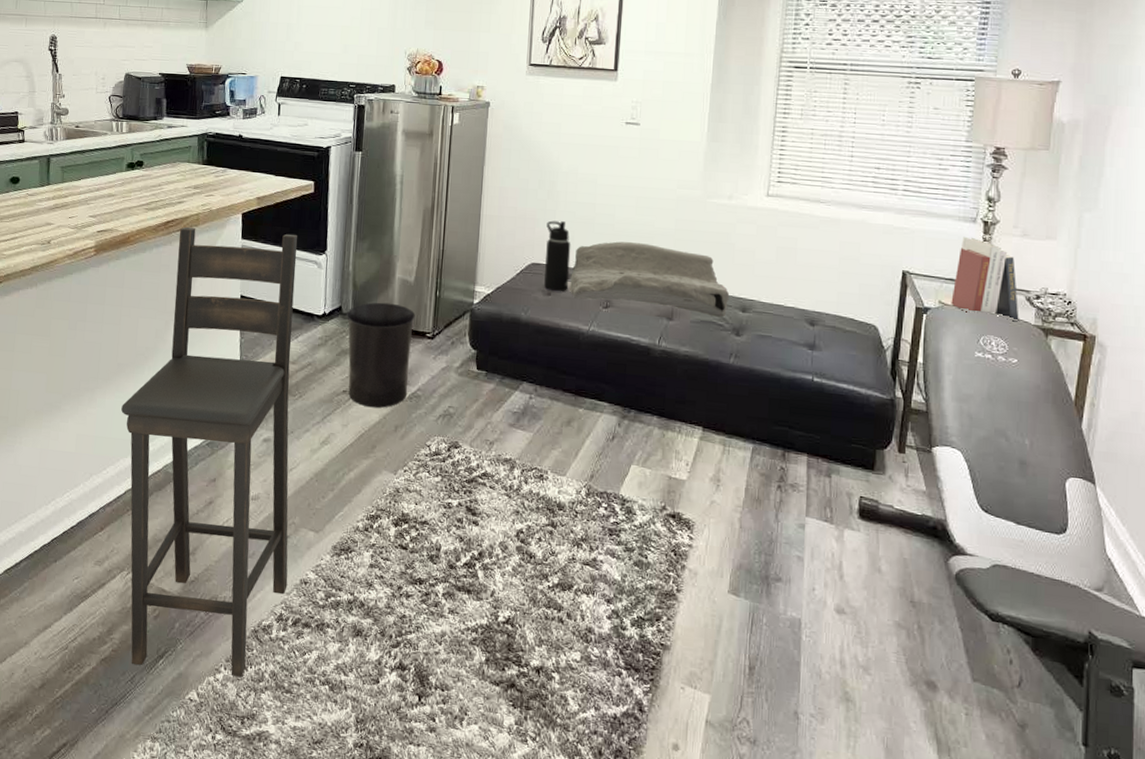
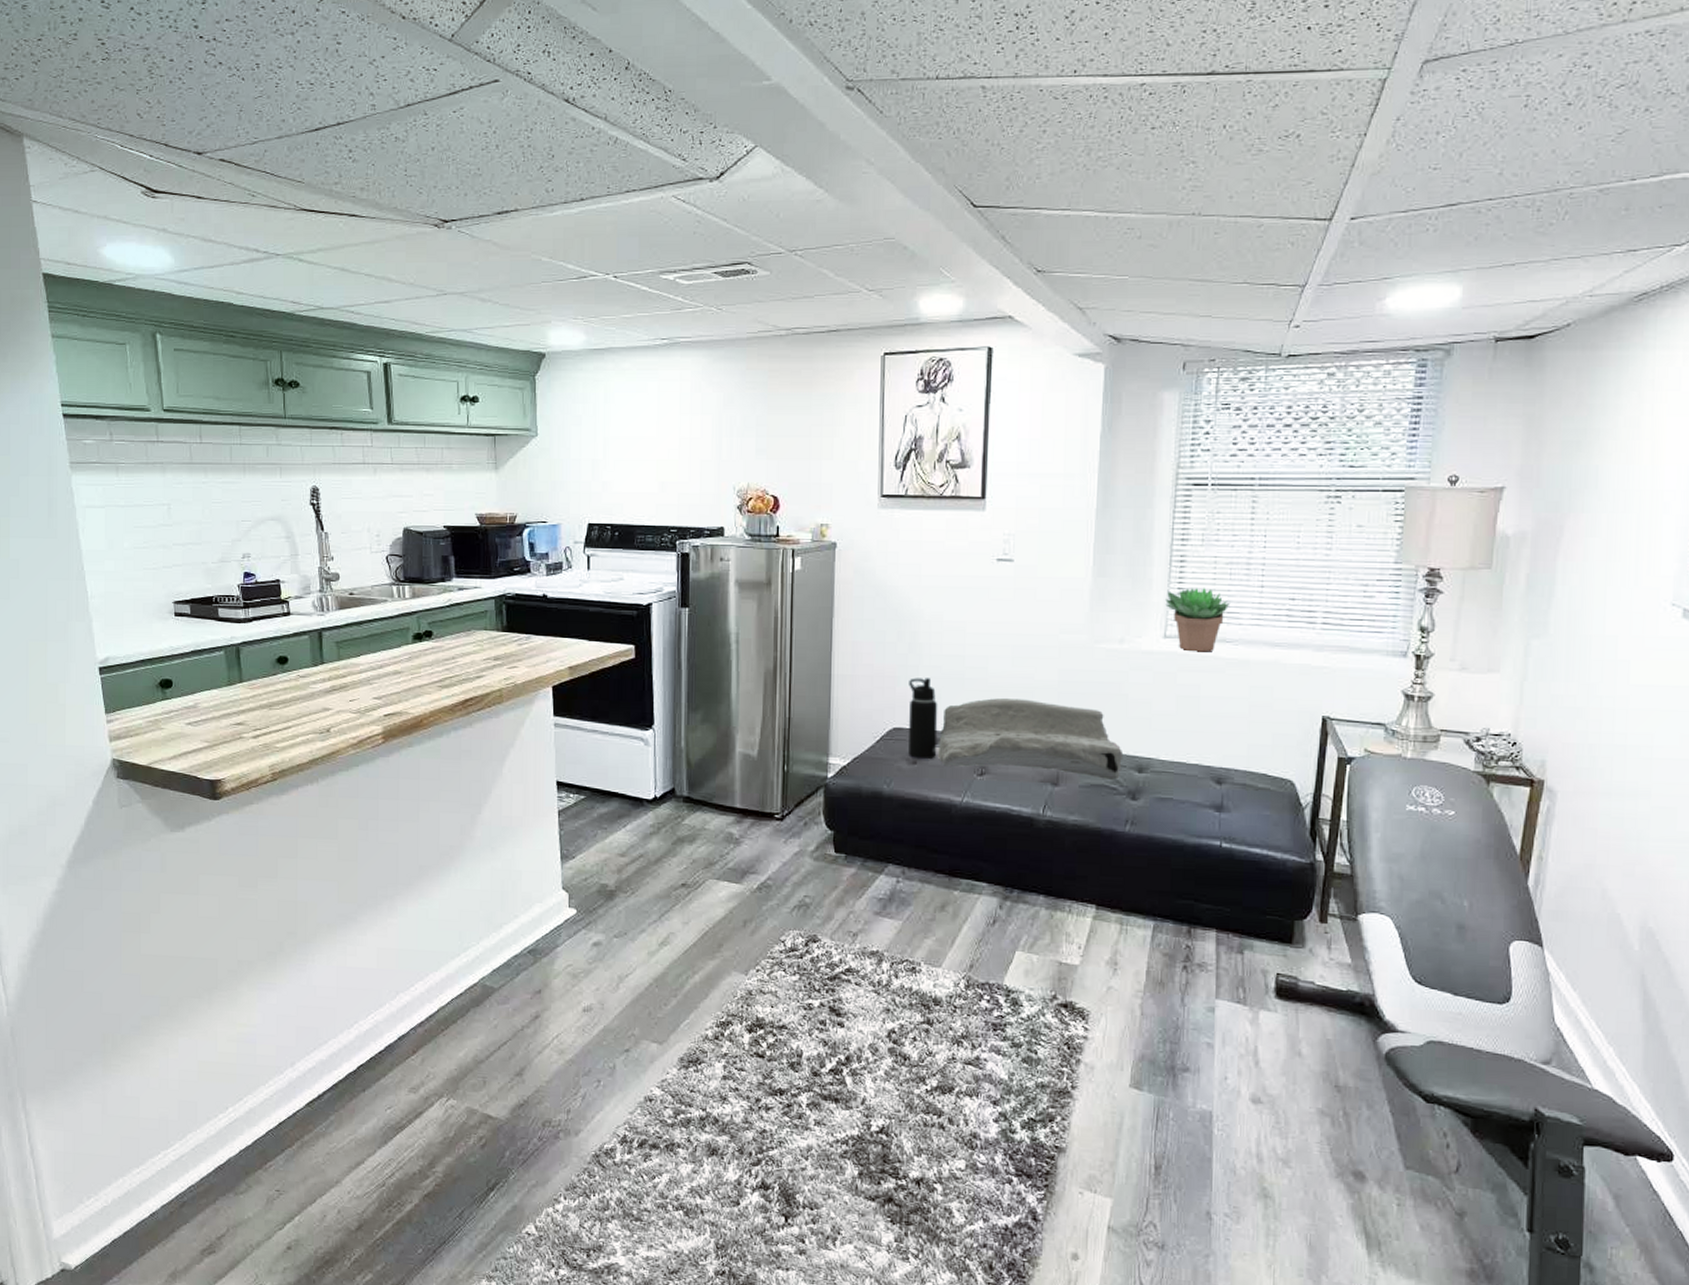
bar stool: present [121,227,297,677] -> none [427,705,630,1206]
waste bin: present [346,302,415,408] -> none [680,781,761,902]
succulent plant: none [769,154,824,211] -> present [1165,587,1230,652]
books: present [951,236,1019,322] -> none [1378,673,1457,769]

